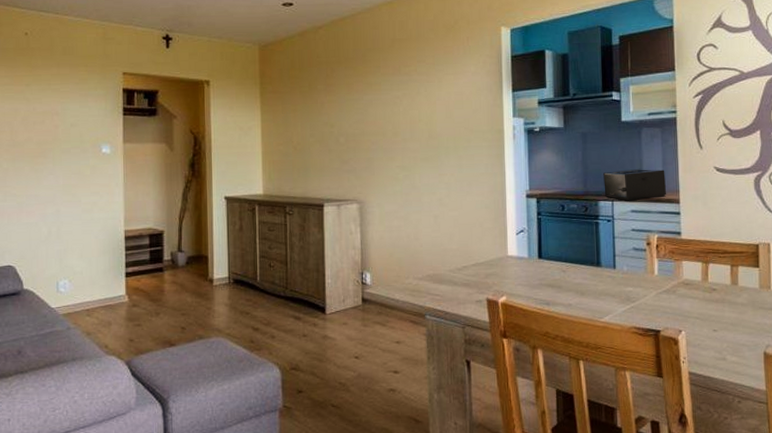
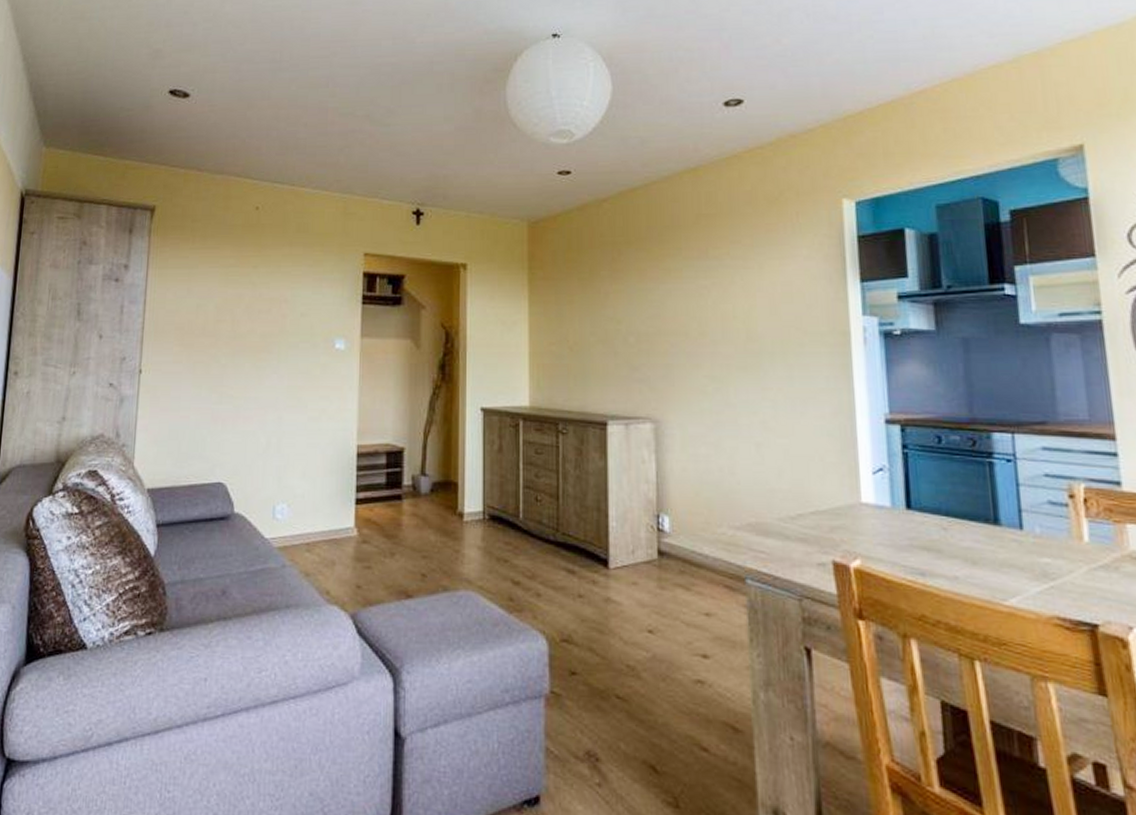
toaster: present [603,169,667,201] -> none [997,390,1095,434]

